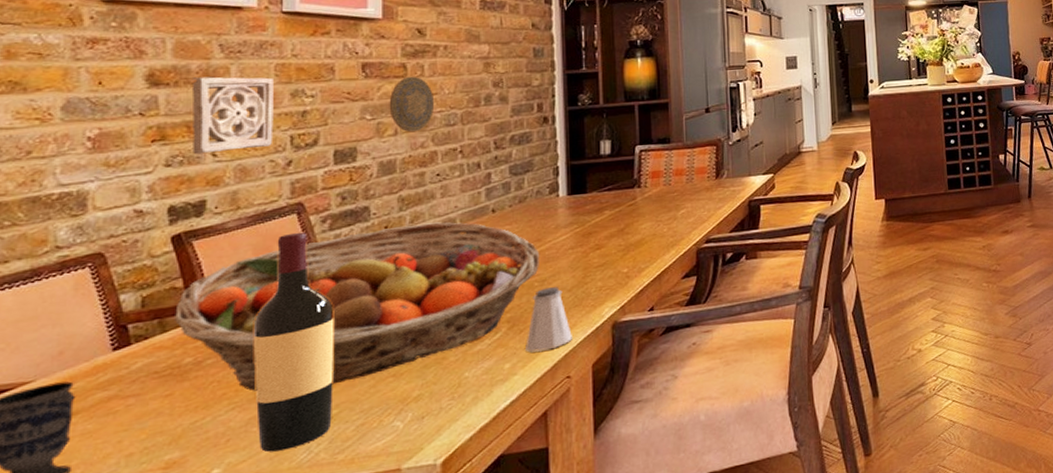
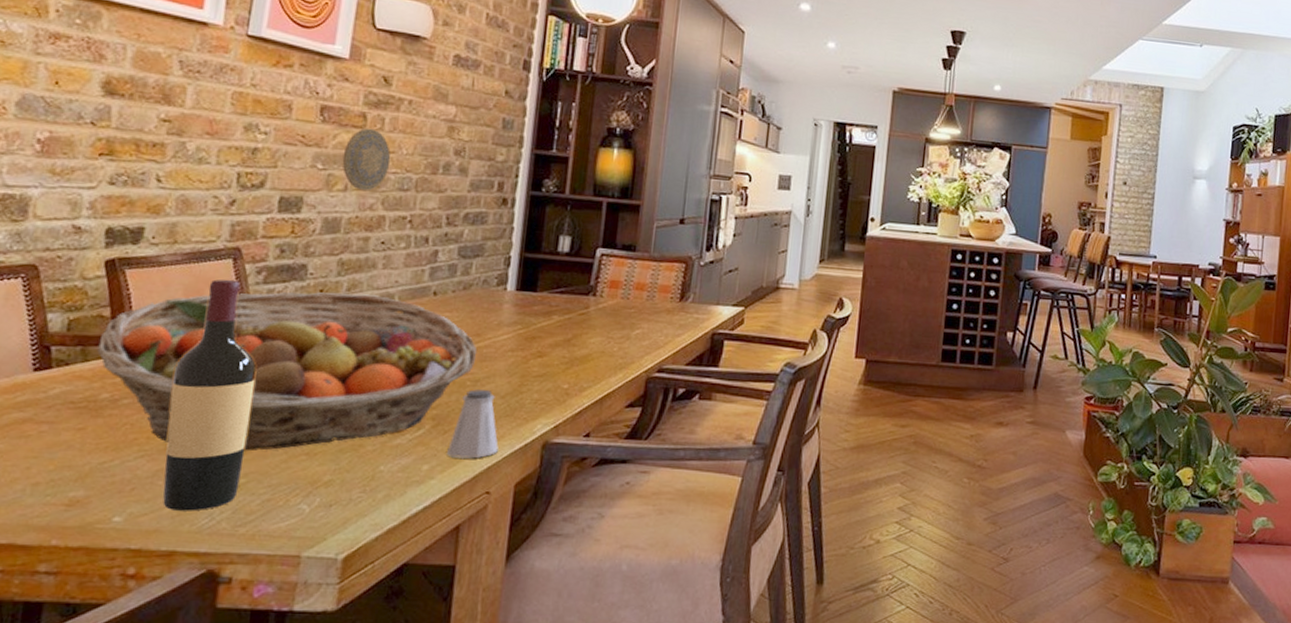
wall ornament: present [191,76,275,155] -> none [138,92,231,181]

